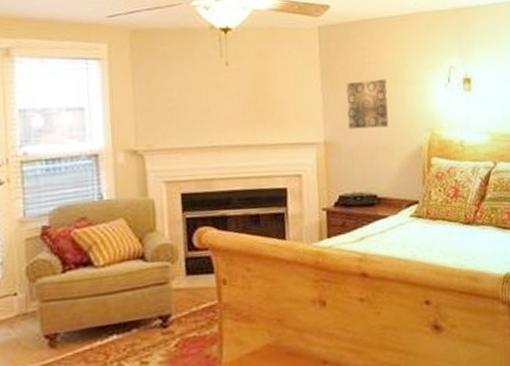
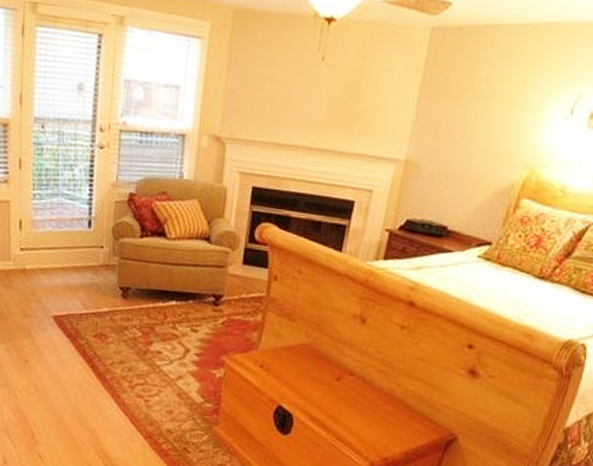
wall art: present [346,79,389,129] -> none [435,98,495,156]

